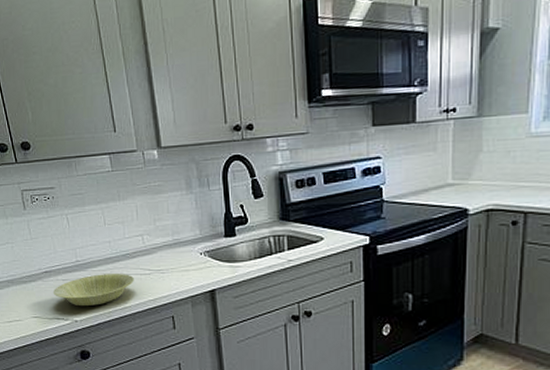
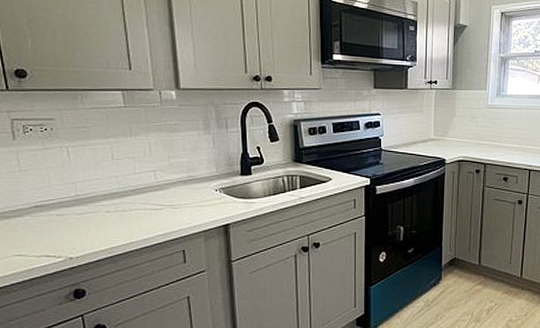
bowl: present [52,274,134,307] -> none [43,209,143,243]

